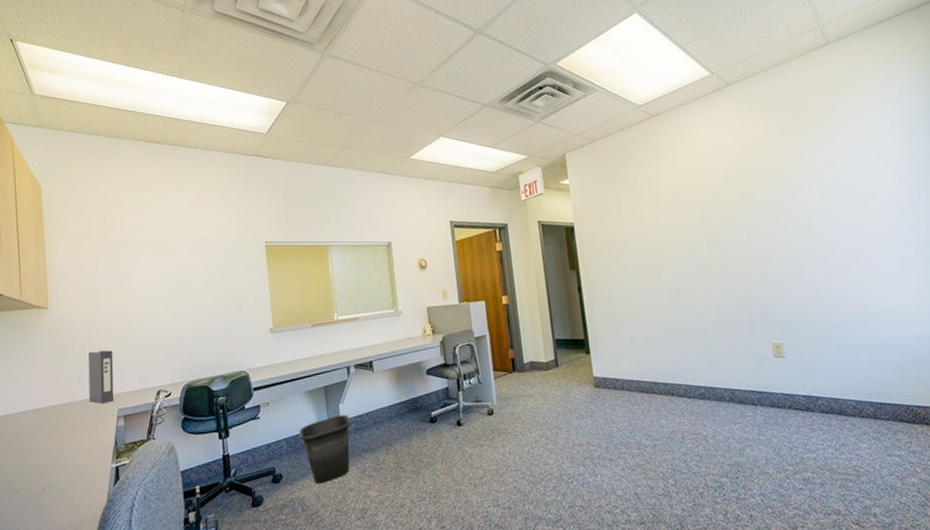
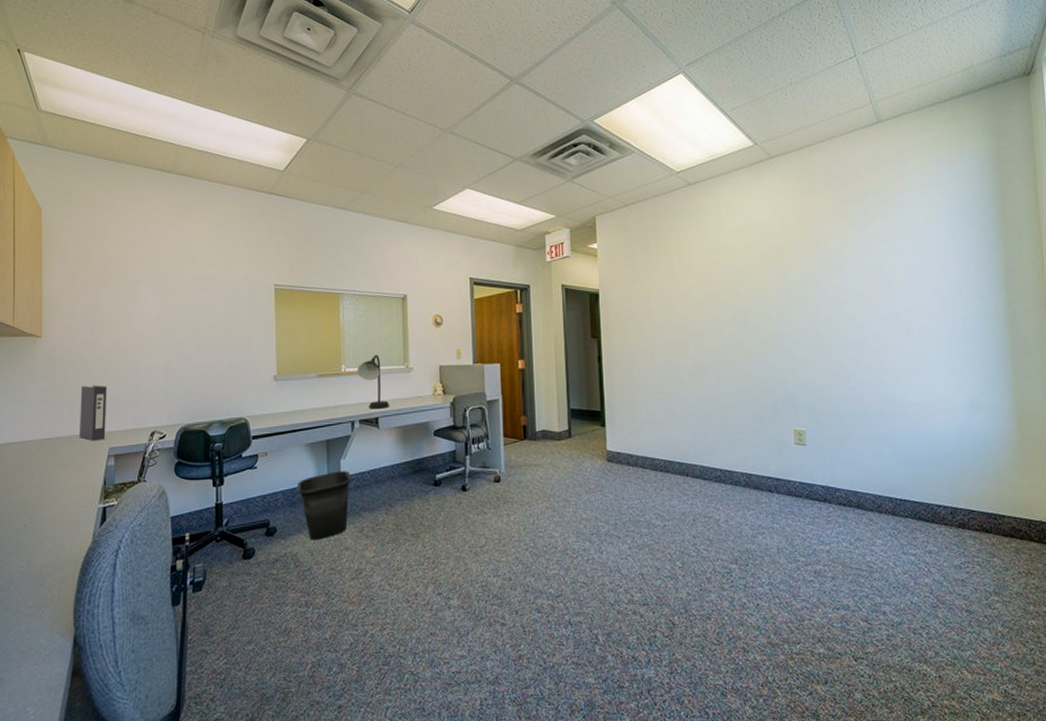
desk lamp: none [349,301,383,354] -> present [357,354,390,409]

